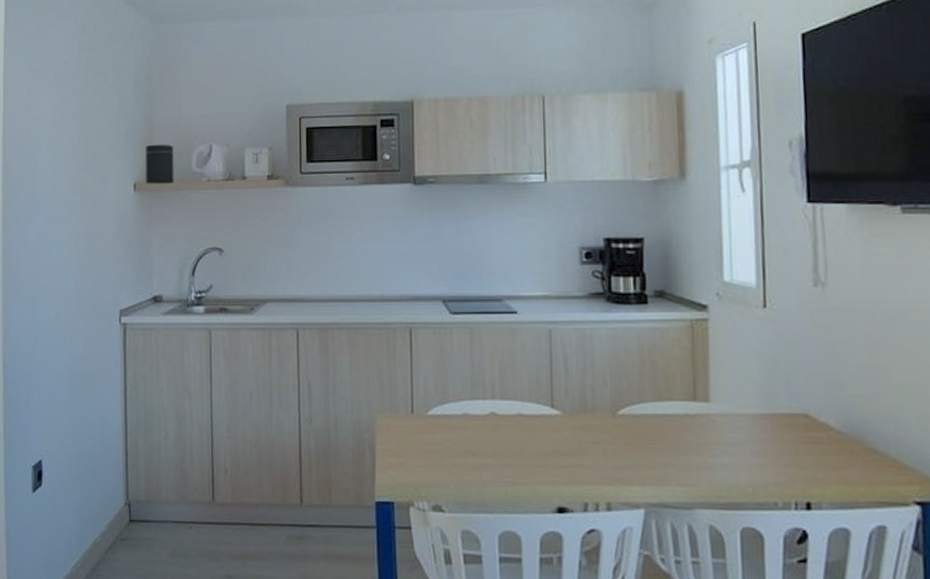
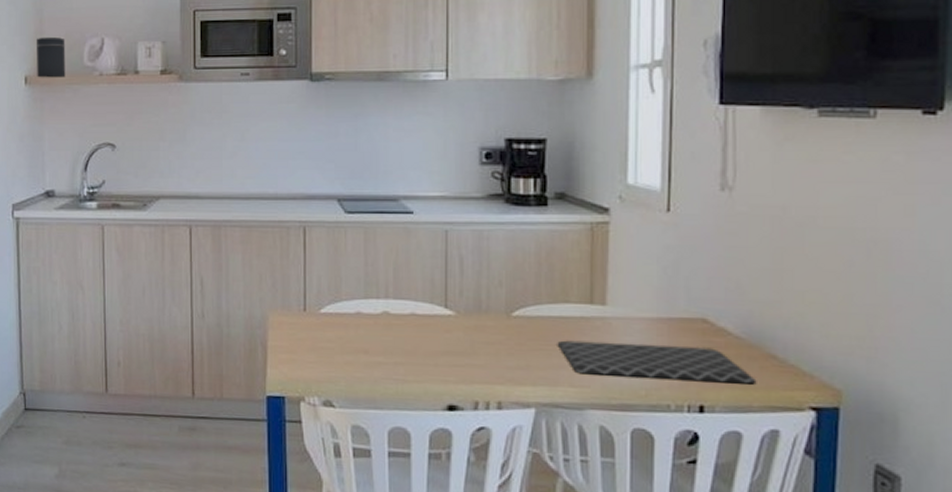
placemat: none [663,438,861,480] -> present [557,340,757,385]

